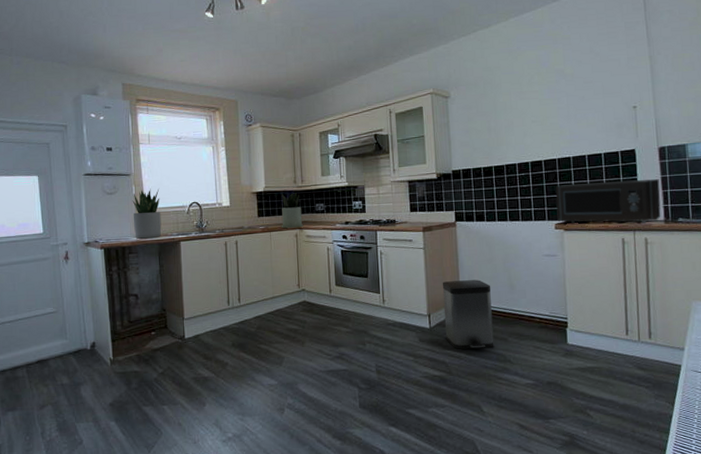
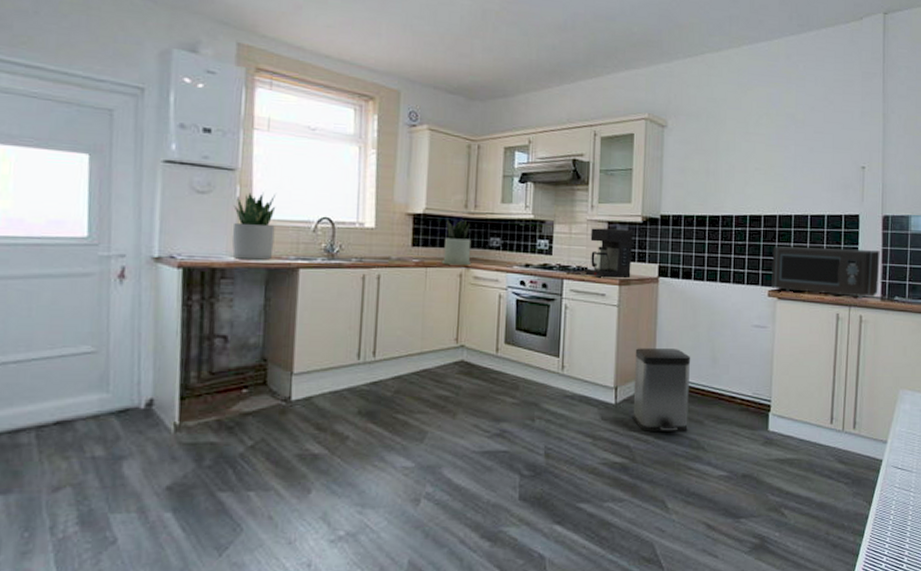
coffee maker: none [393,185,432,227] -> present [585,228,634,279]

